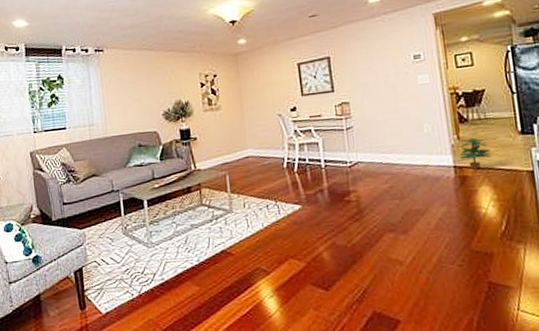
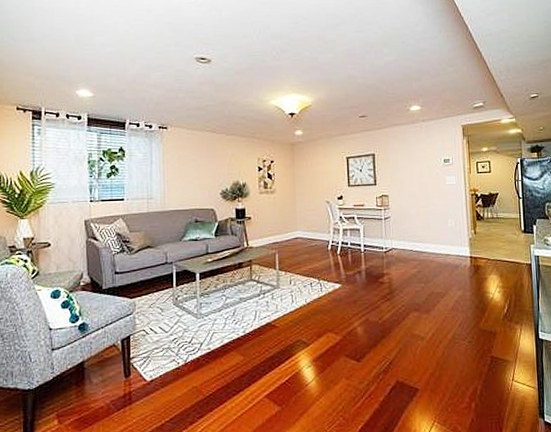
potted plant: present [458,137,491,170] -> none [475,233,500,261]

